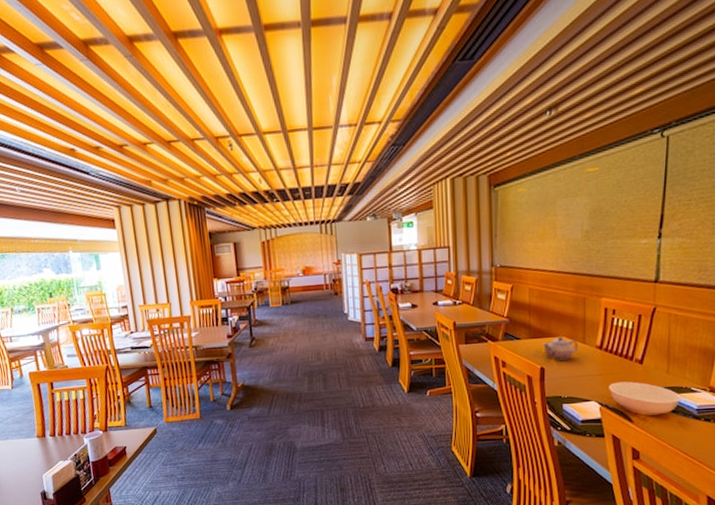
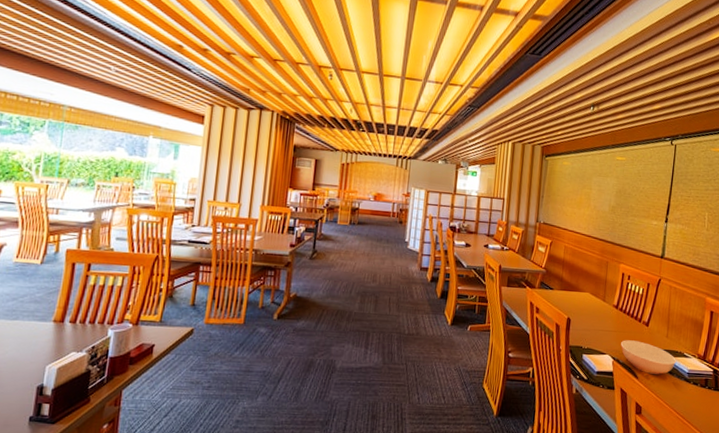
teapot: present [542,337,579,361] -> none [571,292,600,315]

